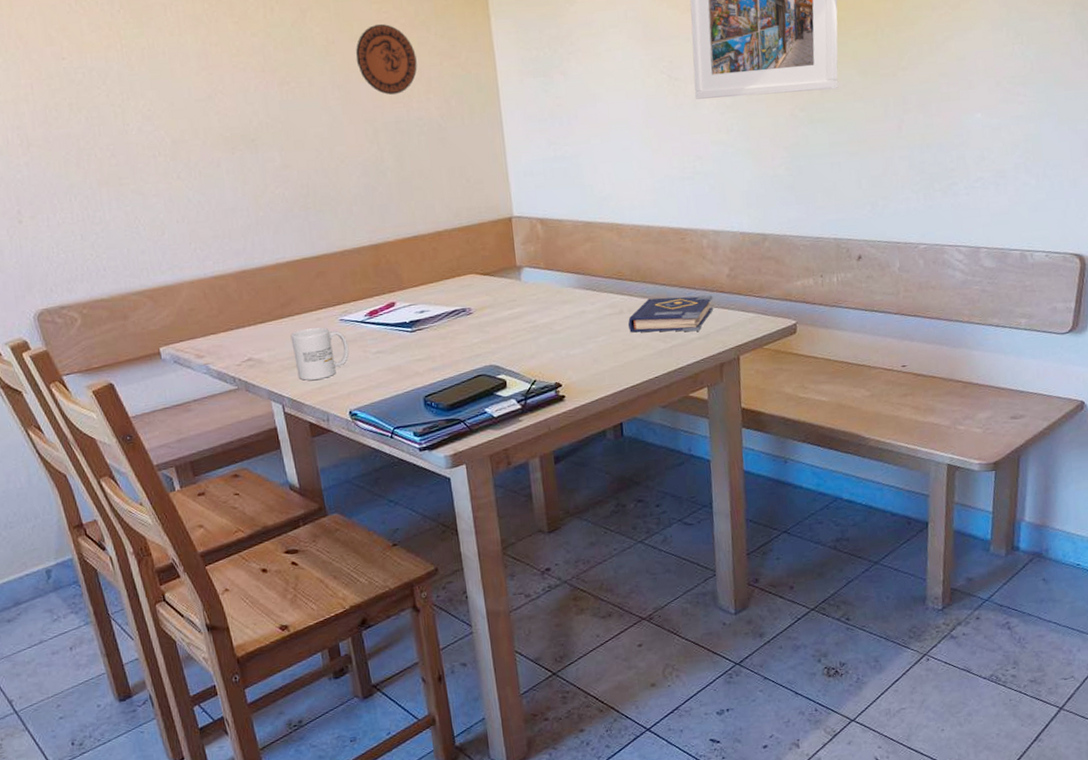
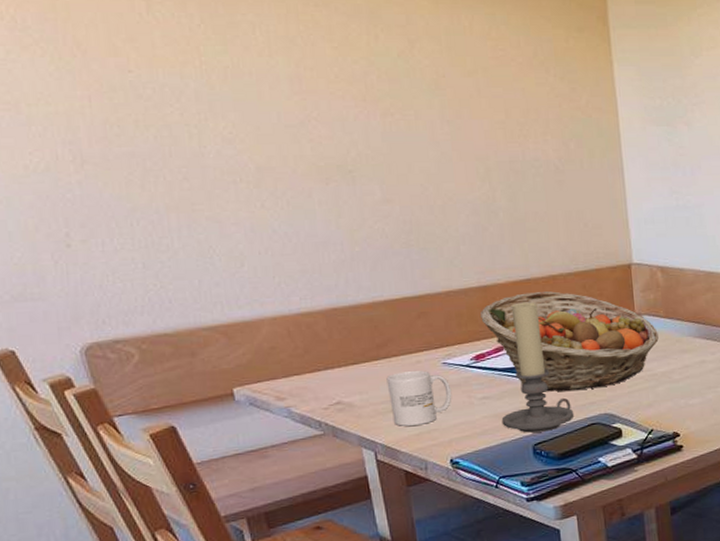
decorative plate: present [355,23,417,96] -> none [467,61,535,135]
fruit basket: none [372,247,540,345] -> present [480,291,659,392]
candle holder: none [394,258,462,385] -> present [501,302,575,433]

